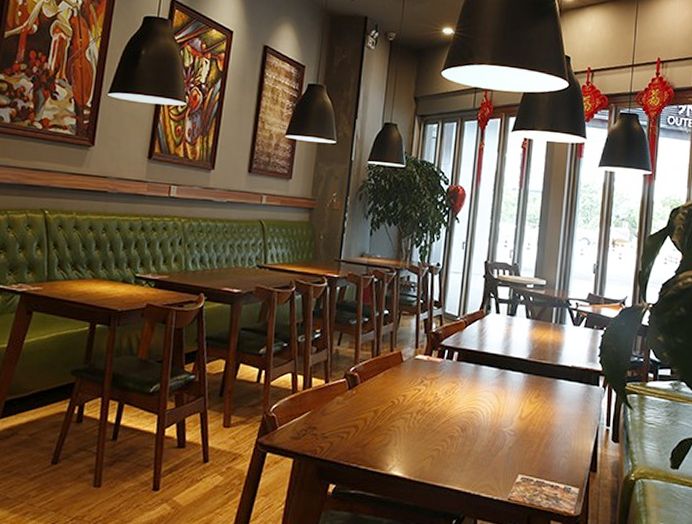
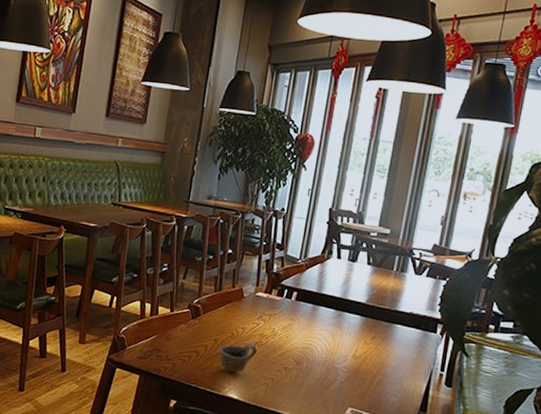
cup: none [380,412,421,447] -> present [219,343,258,373]

